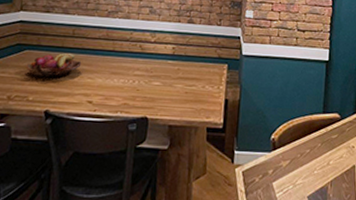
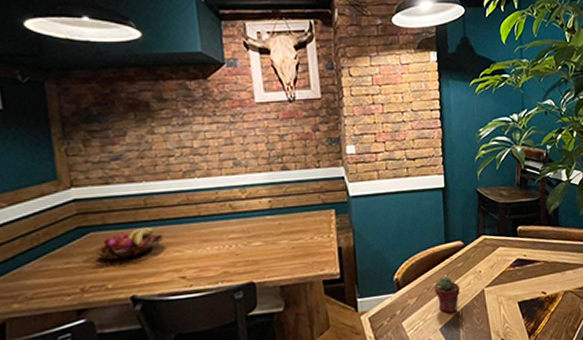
potted succulent: none [307,145,332,183] -> present [433,277,460,313]

